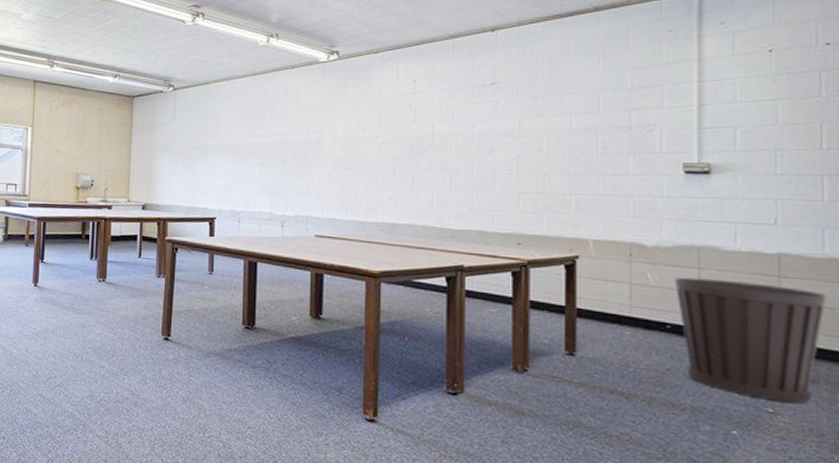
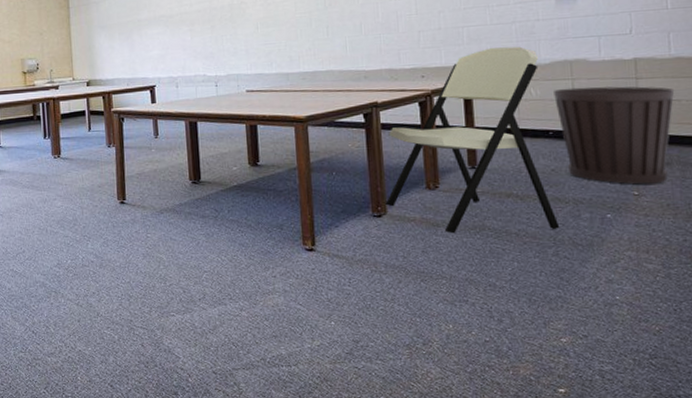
folding chair: none [463,221,672,439] -> present [385,46,560,234]

